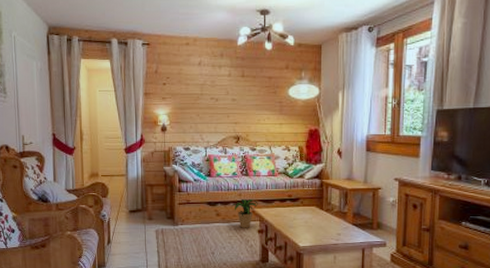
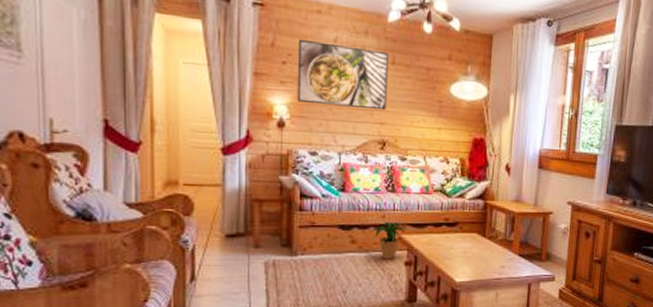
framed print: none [173,65,239,113] -> present [297,38,388,111]

